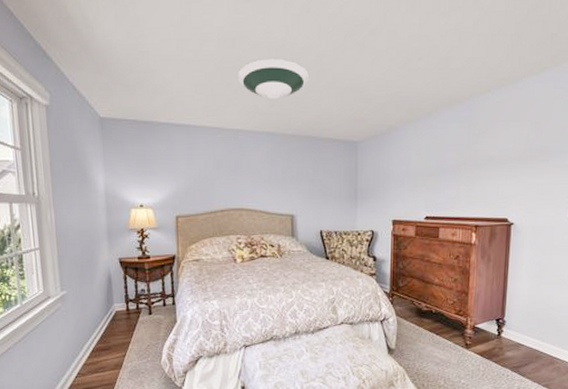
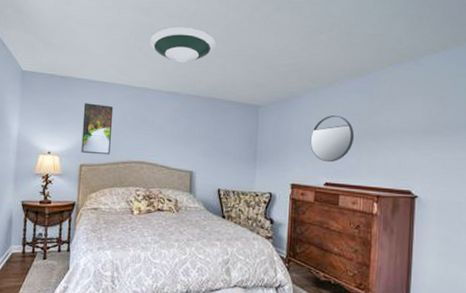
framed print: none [173,149,206,204] -> present [81,103,114,155]
home mirror: none [410,147,454,196] -> present [310,115,355,163]

